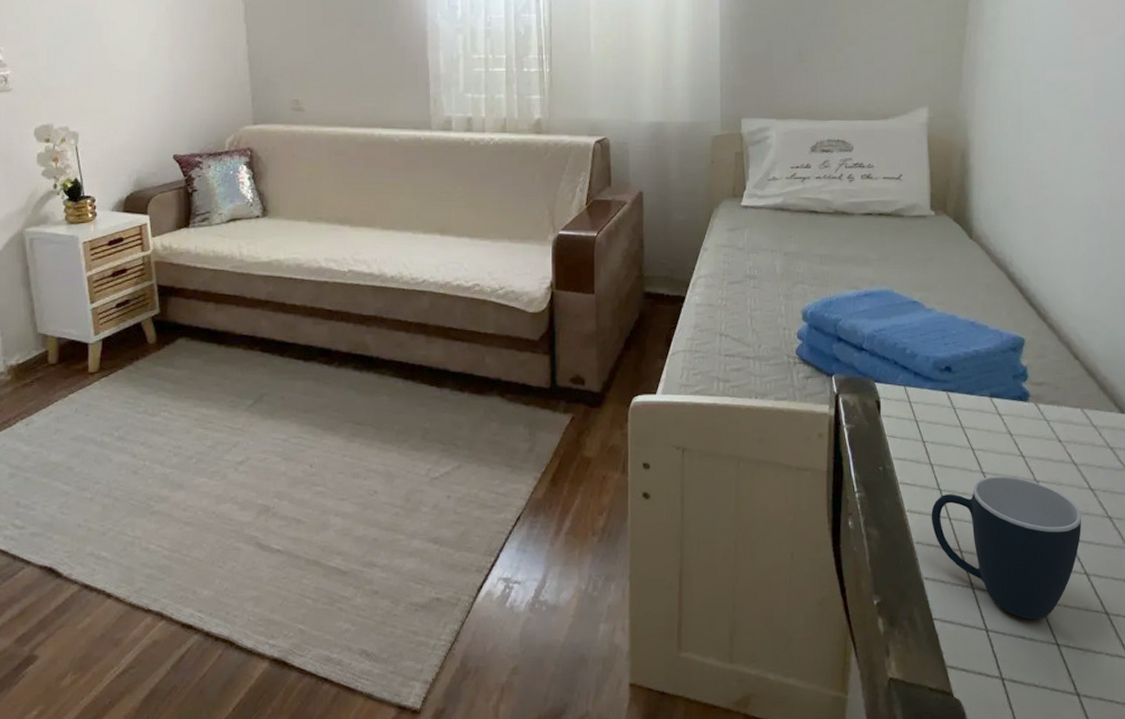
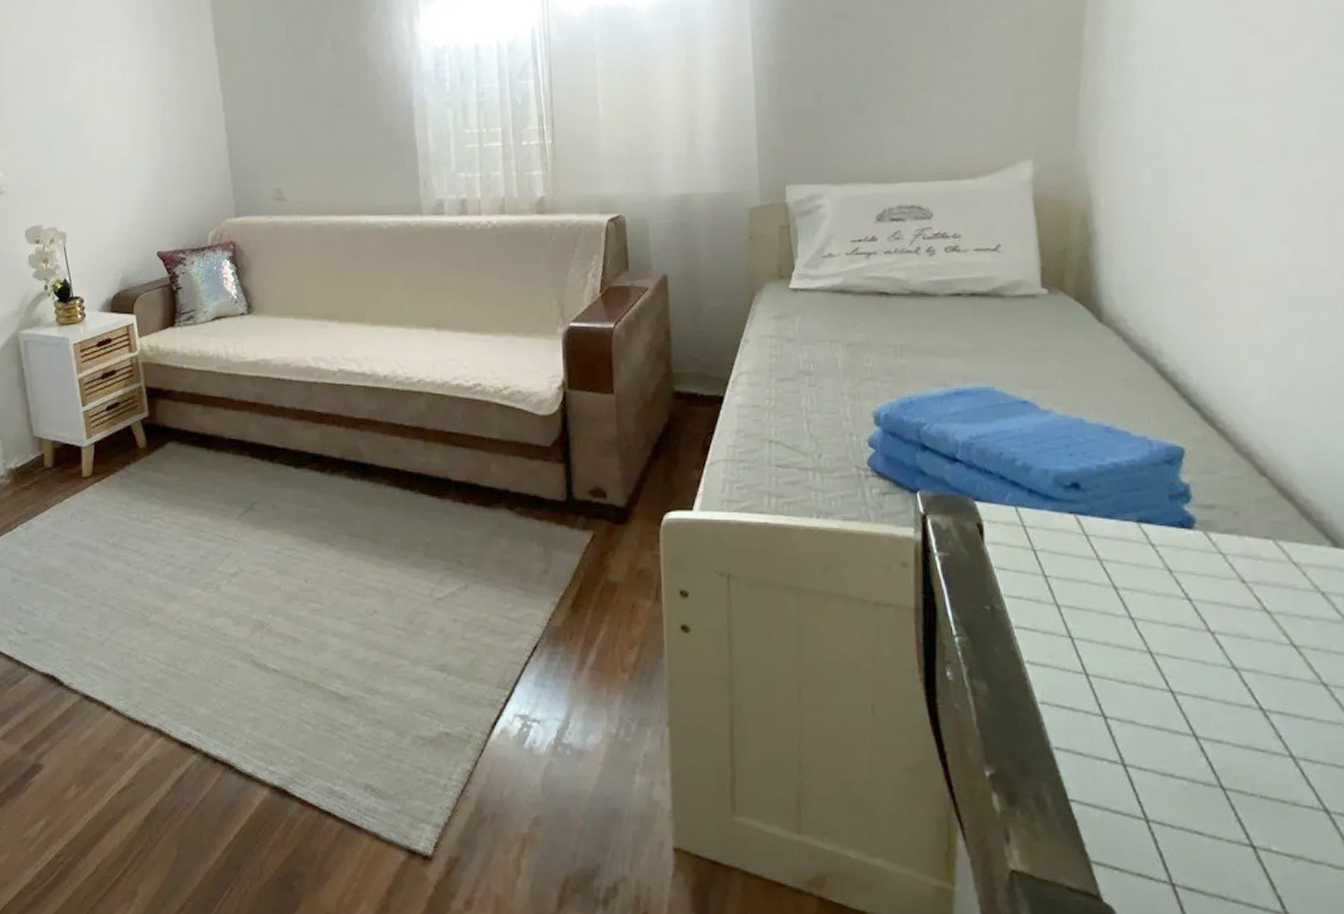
mug: present [931,476,1082,620] -> none [1059,623,1282,812]

